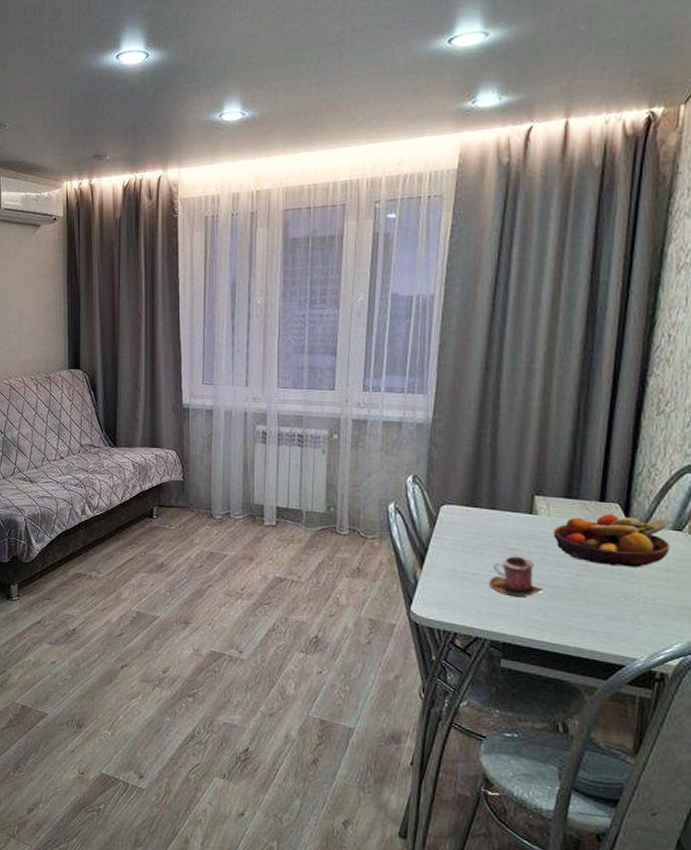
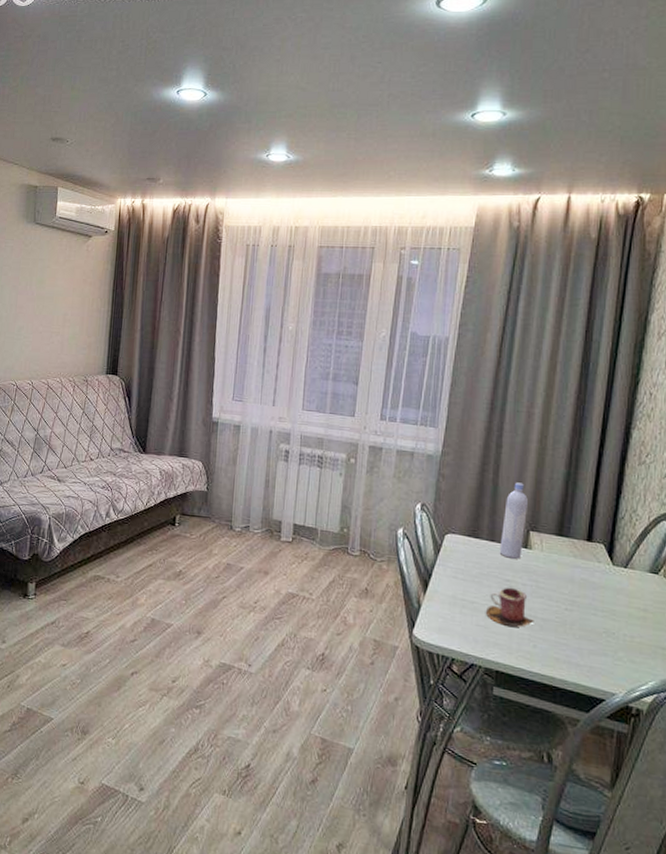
bottle: none [501,445,531,526] -> present [499,482,528,559]
fruit bowl: present [553,513,671,567] -> none [545,553,648,606]

